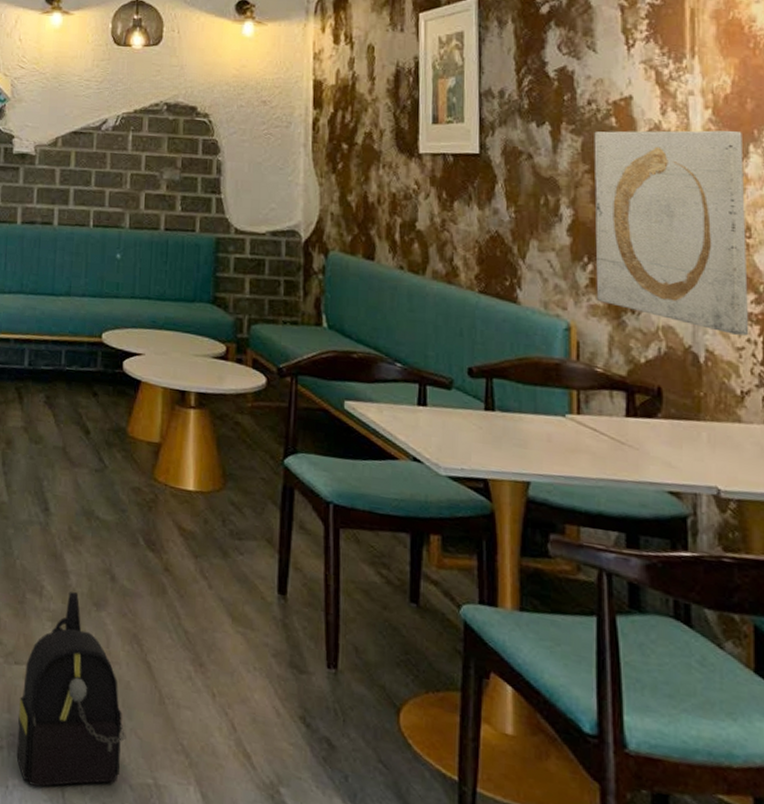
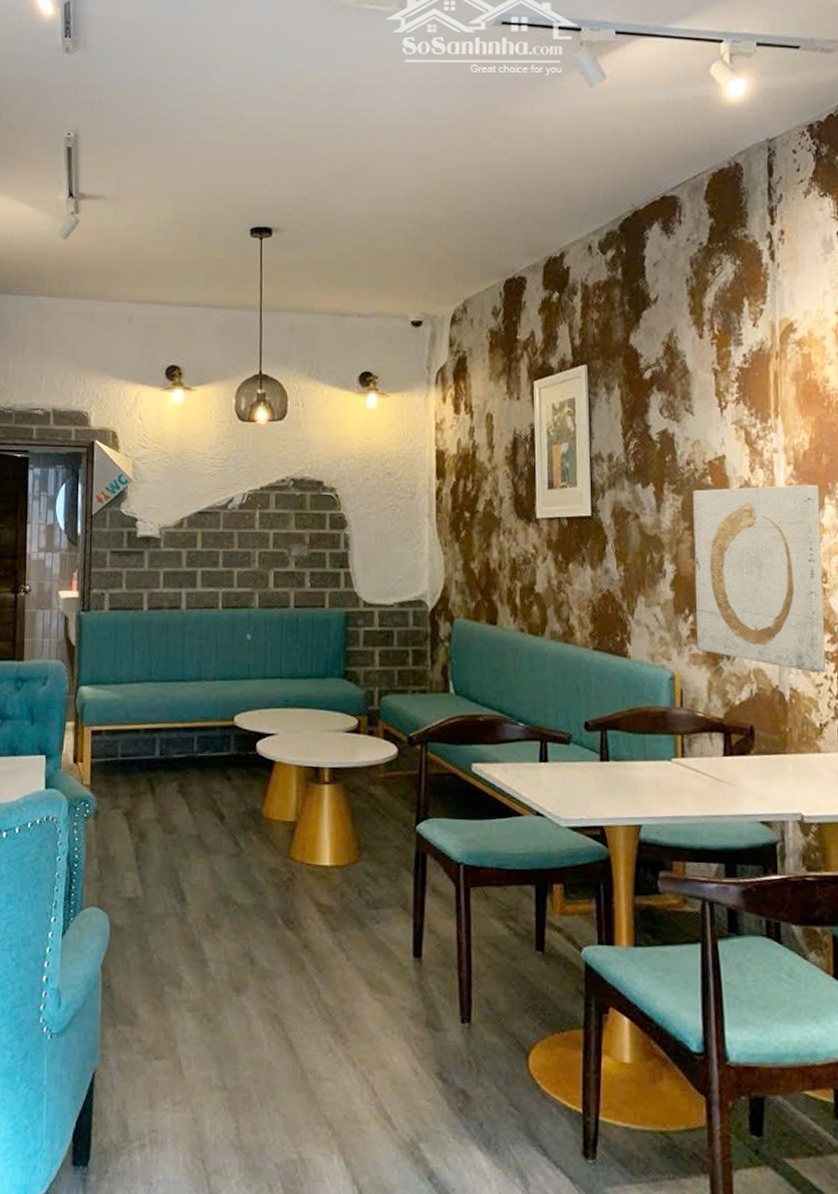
backpack: present [16,591,126,788] -> none [159,980,270,1180]

